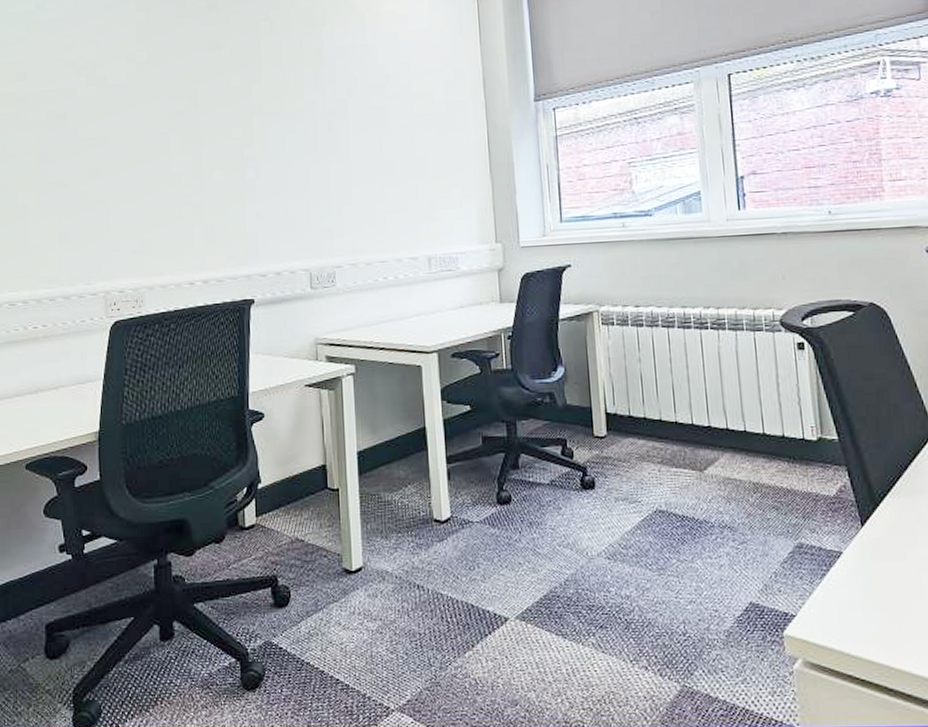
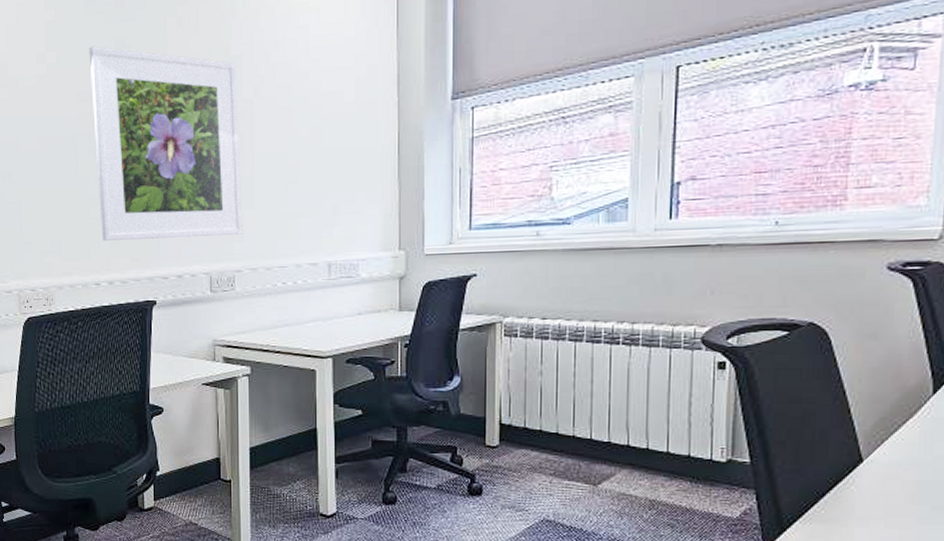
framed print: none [181,47,342,239] -> present [89,46,243,241]

